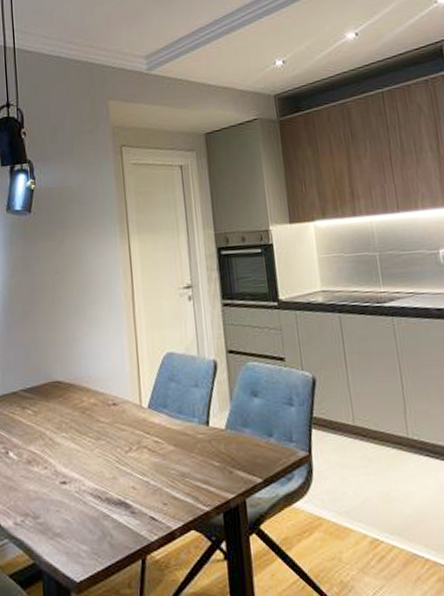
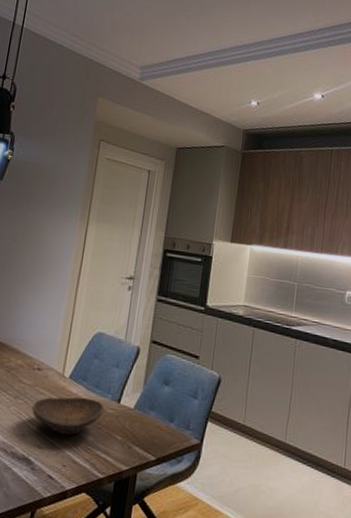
decorative bowl: none [116,425,194,470] -> present [31,397,104,435]

